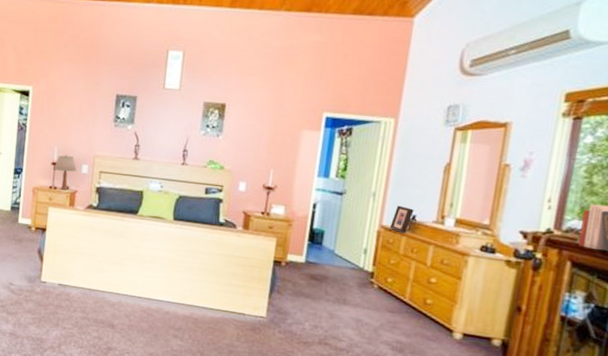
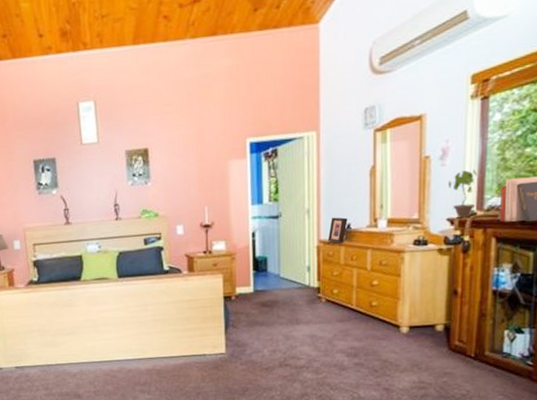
potted plant: none [526,186,560,235] -> present [449,168,478,218]

